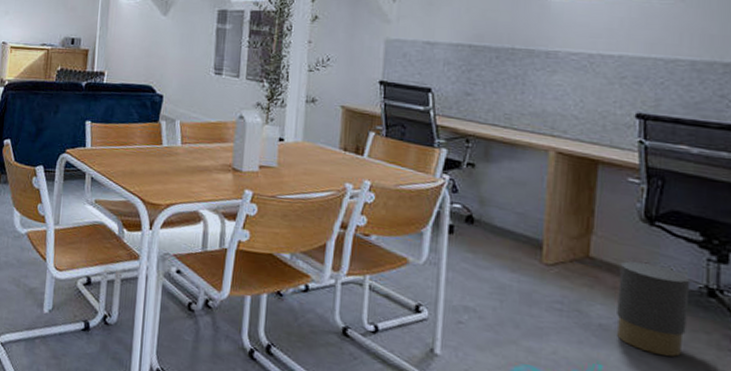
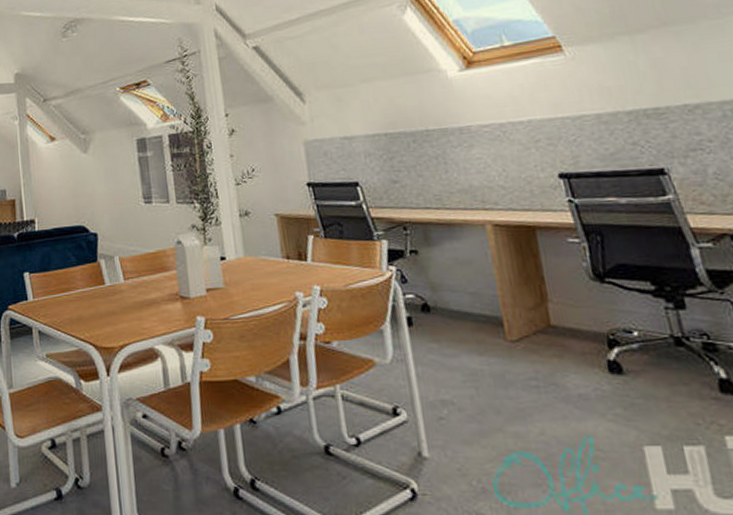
trash can: present [617,261,700,357] -> none [582,322,667,416]

